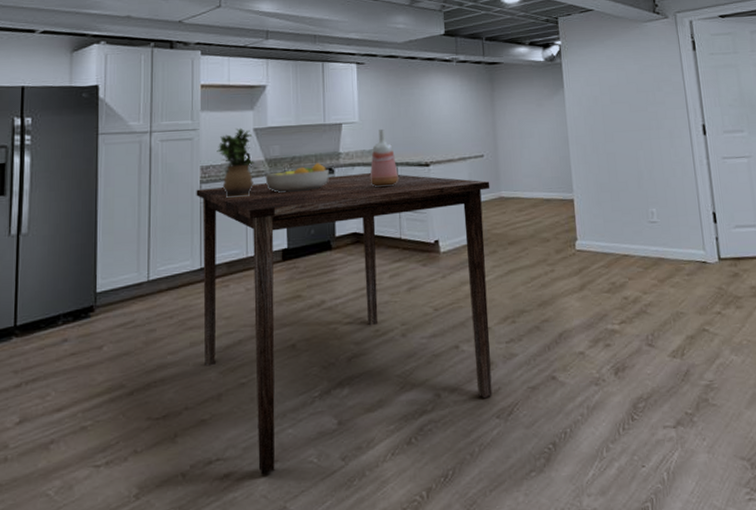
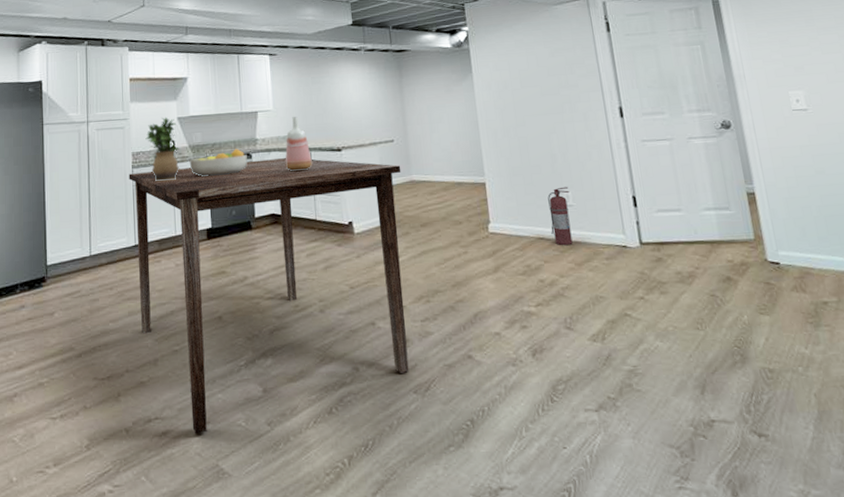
fire extinguisher: none [633,203,656,263] -> present [548,186,573,246]

